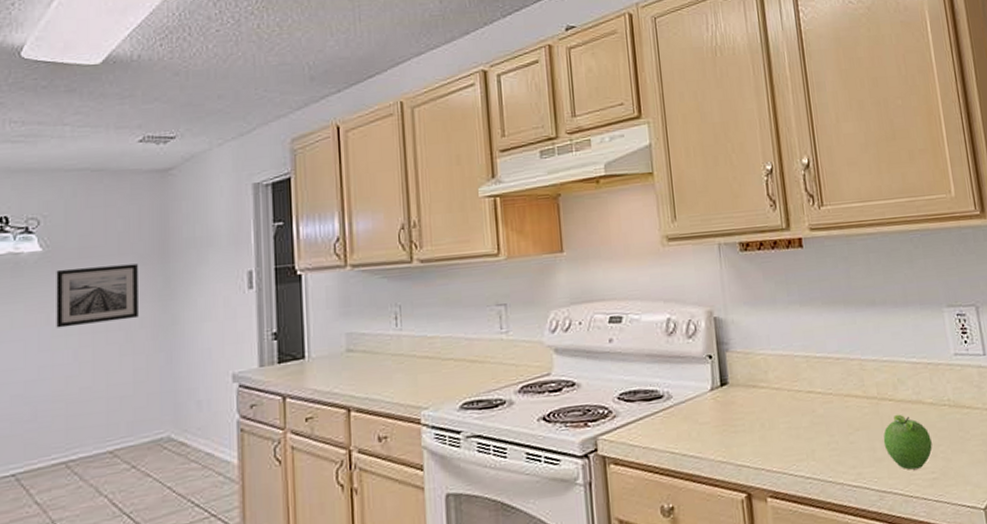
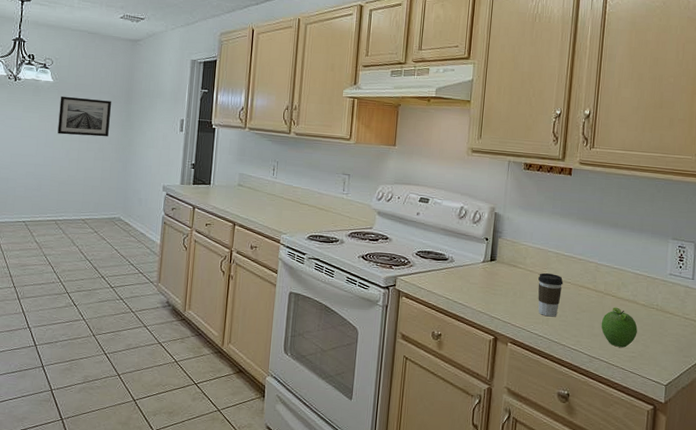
coffee cup: none [789,386,825,449] -> present [538,273,564,317]

